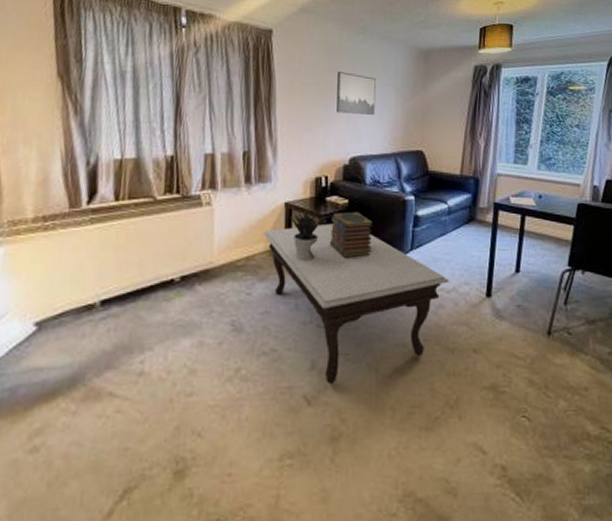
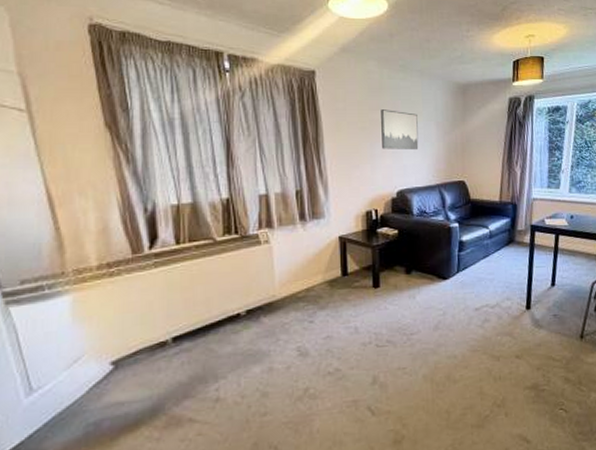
coffee table: present [263,223,450,385] -> none [320,253,493,396]
potted plant: present [290,209,324,261] -> none [345,241,376,289]
book stack: present [329,211,373,260] -> none [382,241,422,285]

